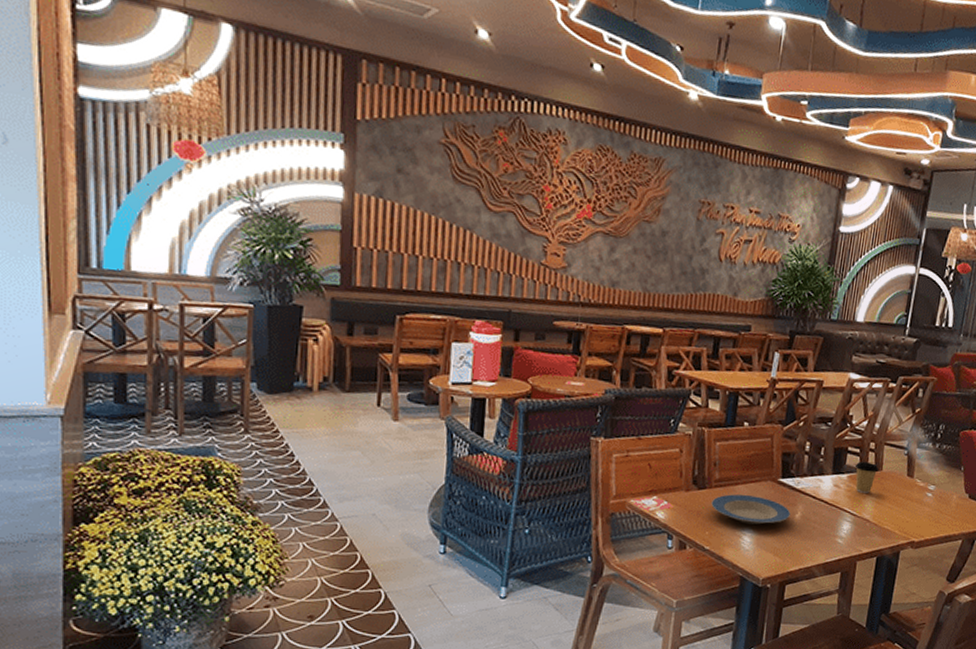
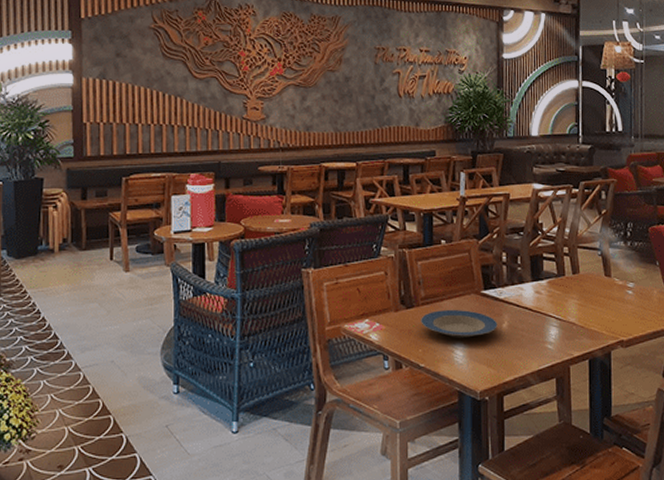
coffee cup: present [854,462,879,494] -> none [552,267,576,298]

